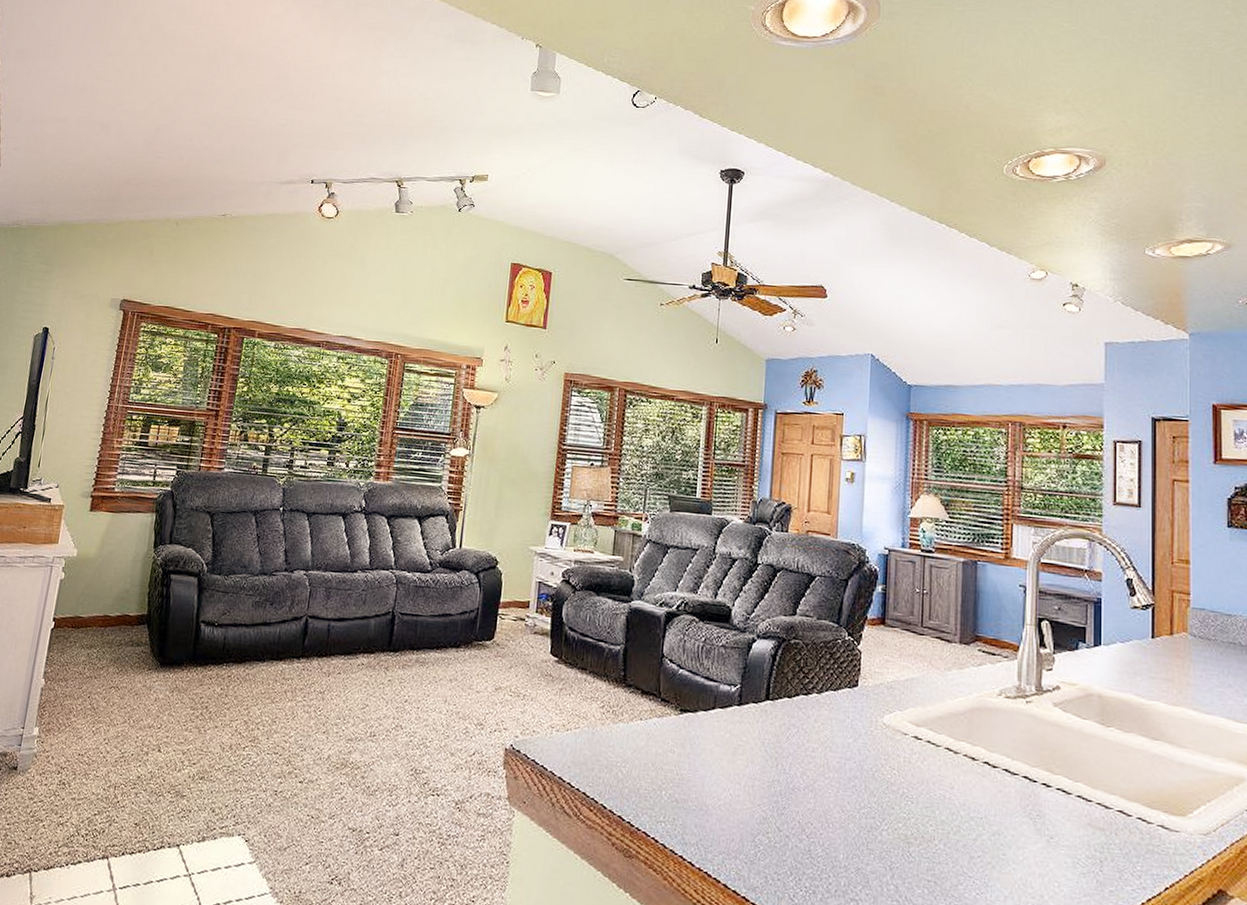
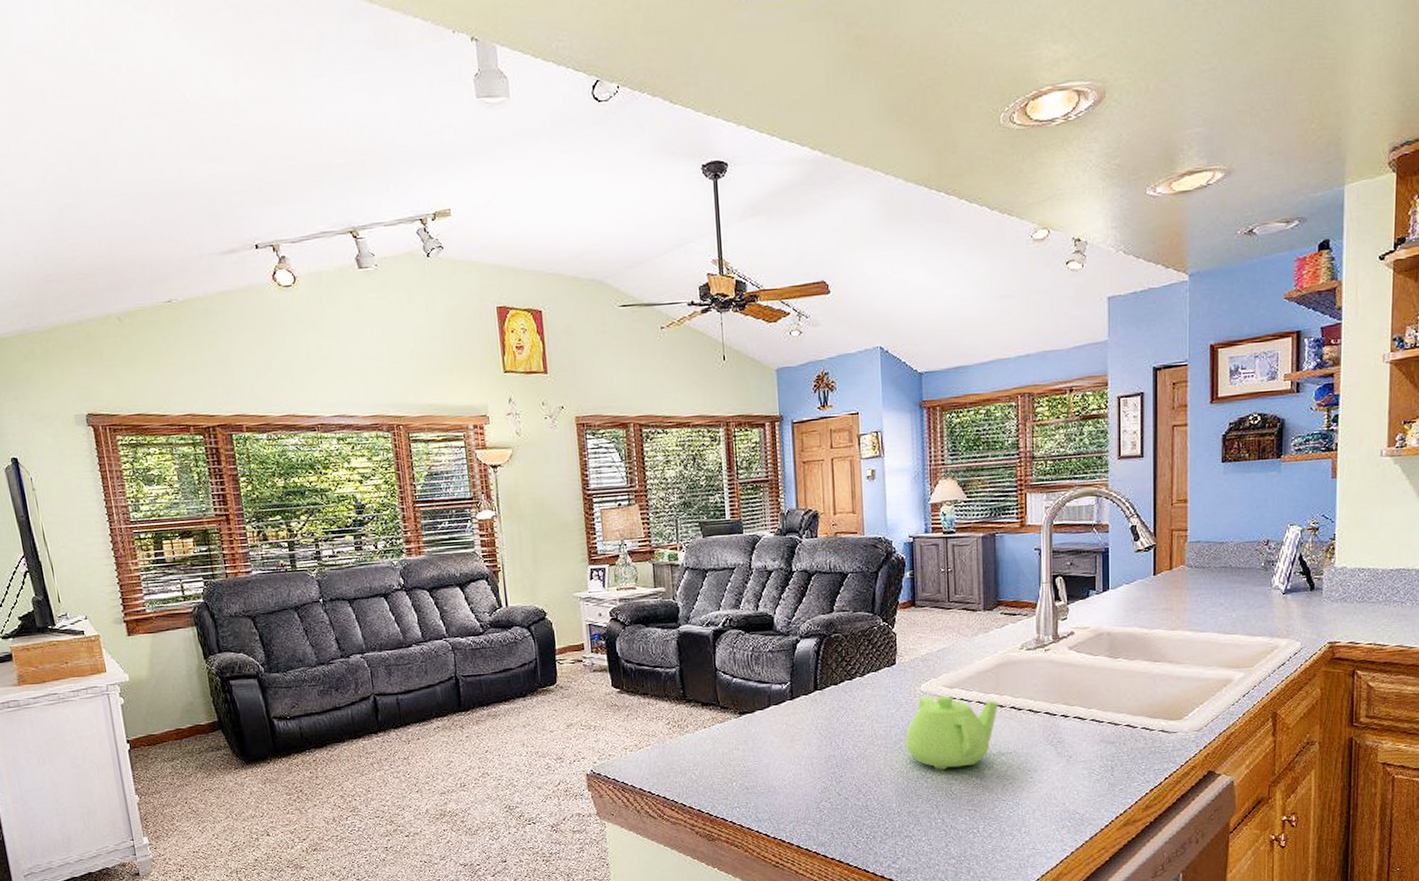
teapot: none [861,729,970,825] -> present [906,695,999,770]

